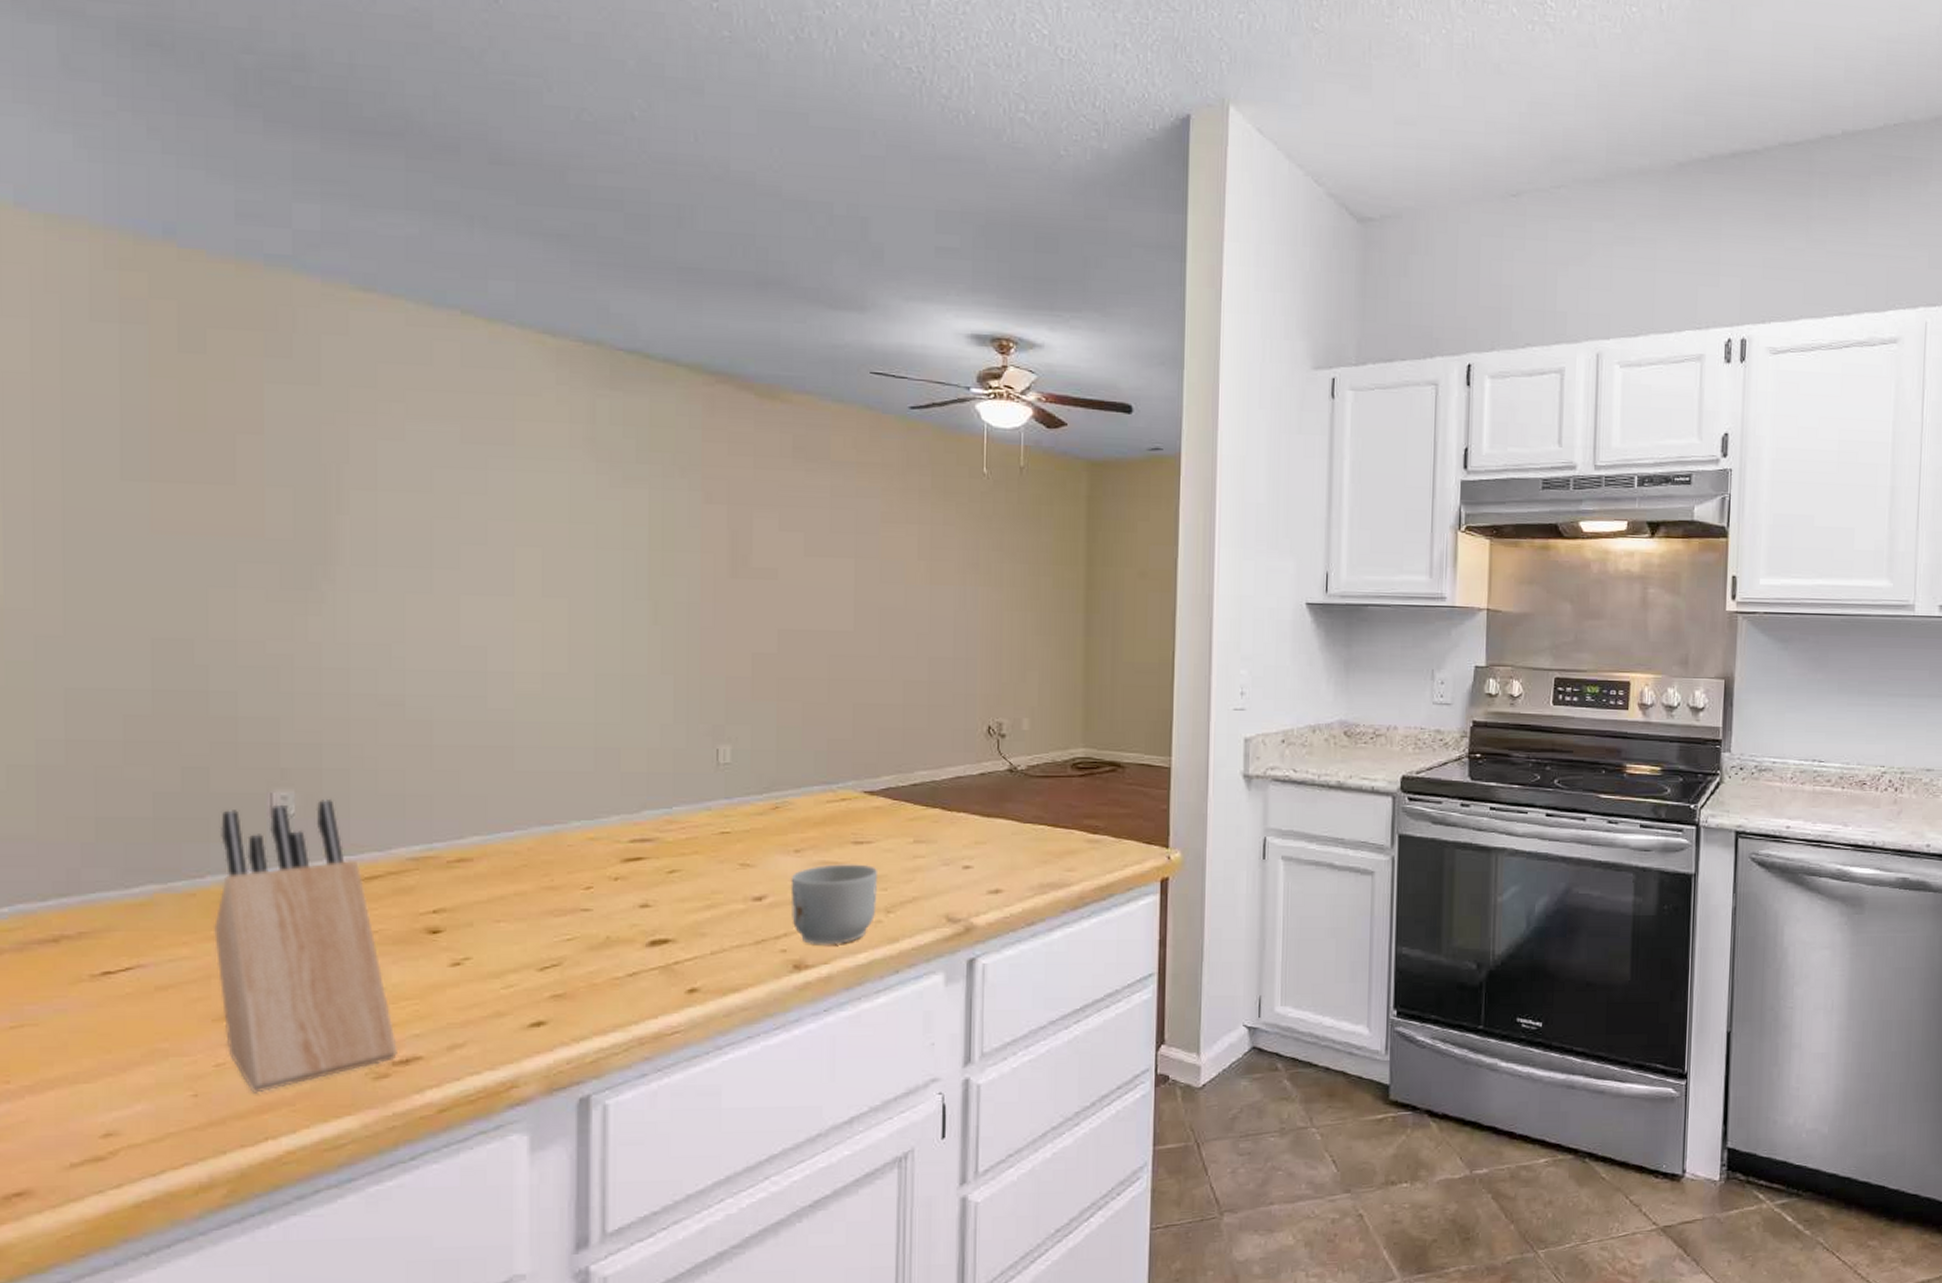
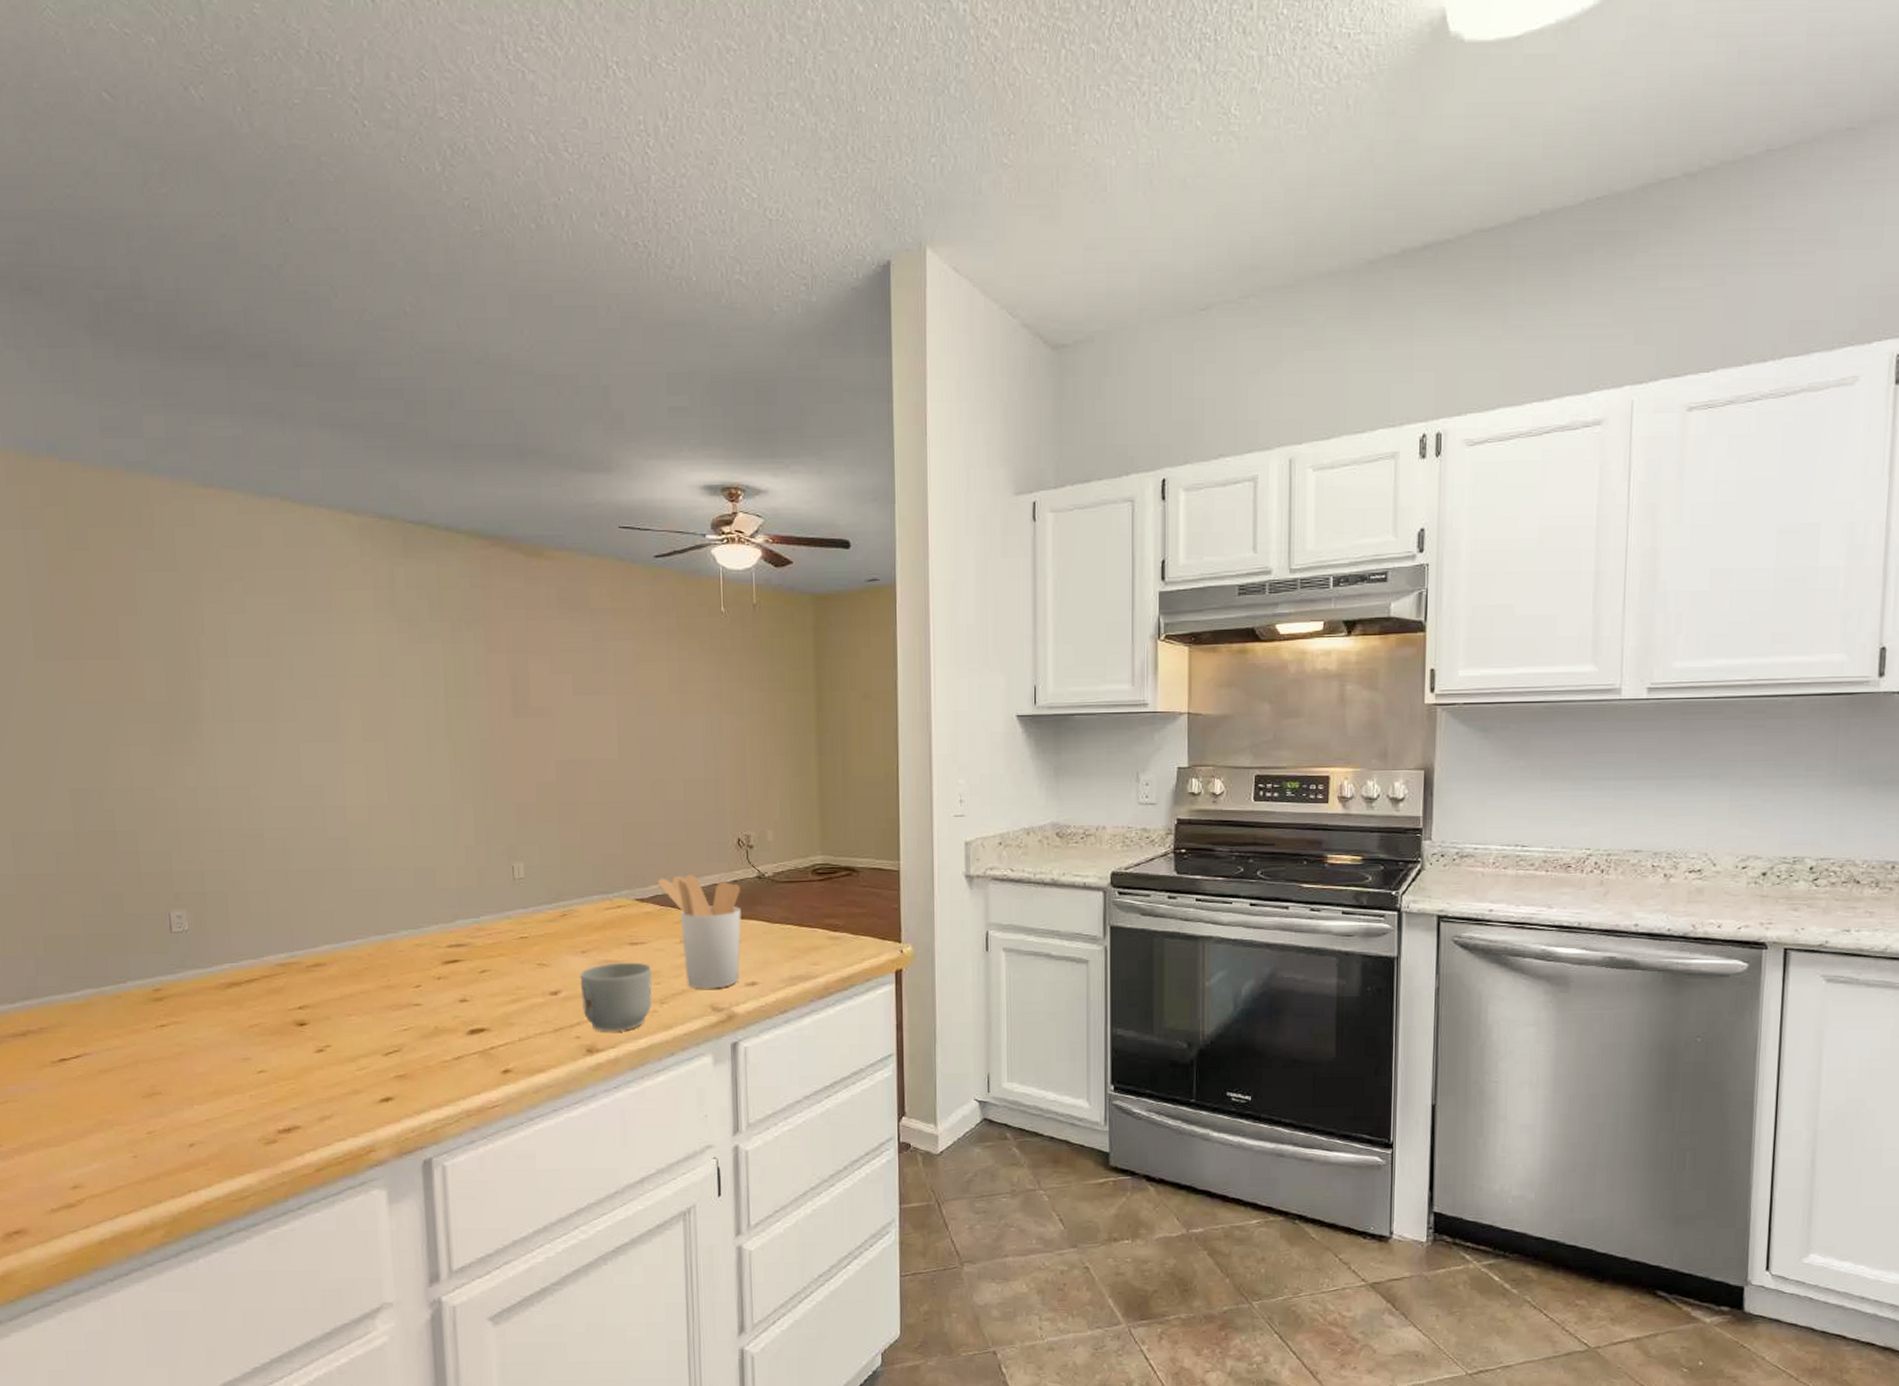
knife block: present [212,798,397,1093] -> none [133,916,281,1155]
utensil holder: none [891,765,988,896] -> present [657,875,741,989]

